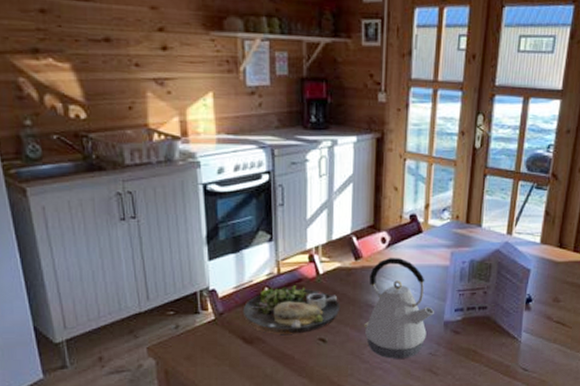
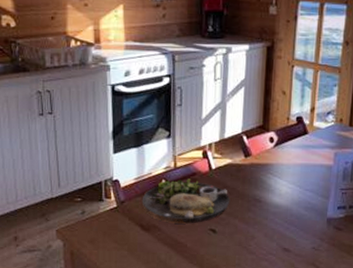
kettle: present [364,257,435,359] -> none [252,155,319,252]

